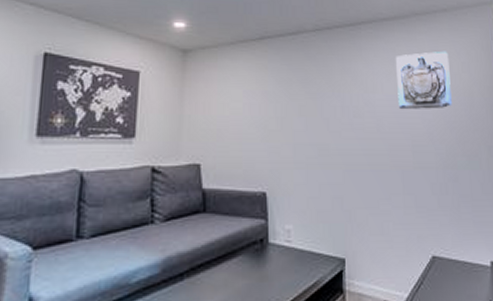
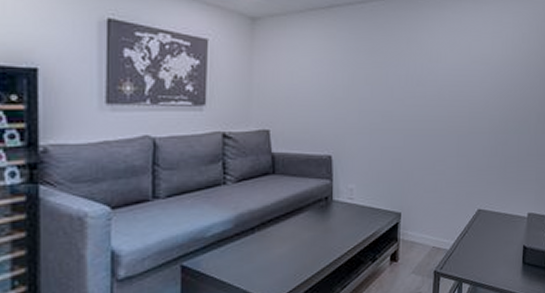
wall sculpture: present [396,51,452,110] -> none [459,21,511,79]

